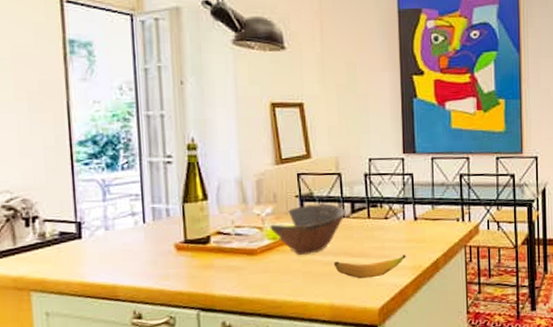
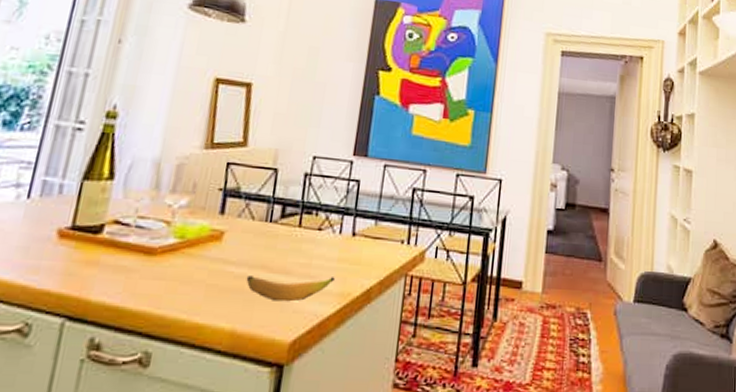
bowl: present [270,203,346,255] -> none [179,201,274,263]

